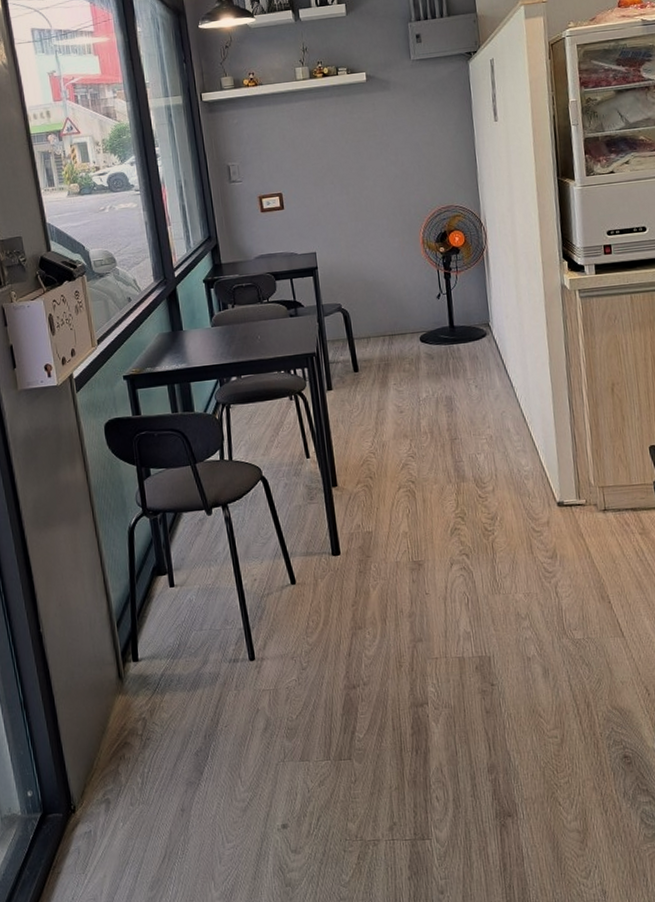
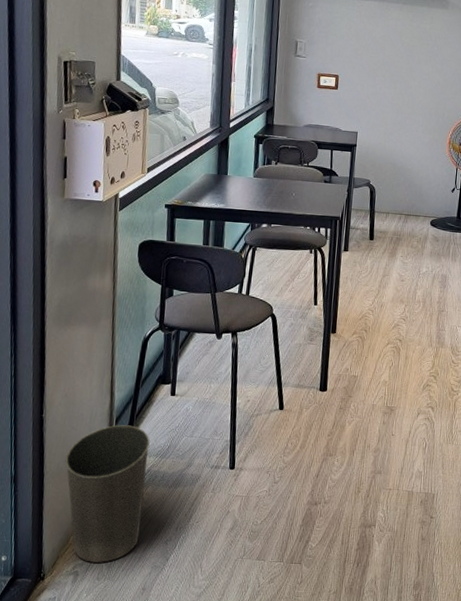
waste basket: none [72,627,167,787] -> present [65,425,150,563]

